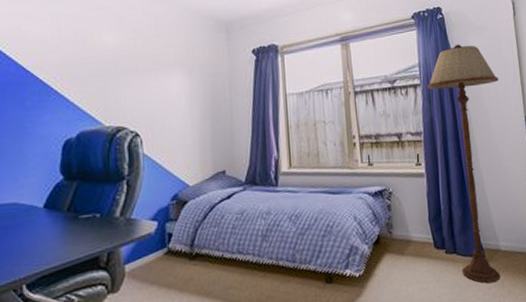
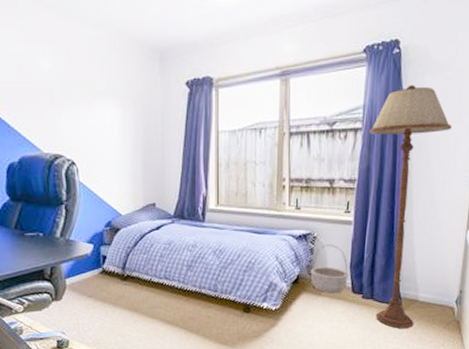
basket: none [390,198,429,252] -> present [310,244,349,294]

